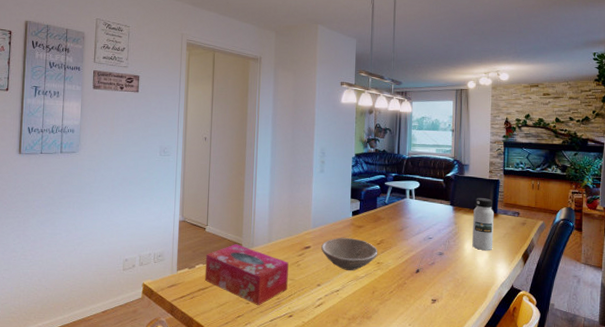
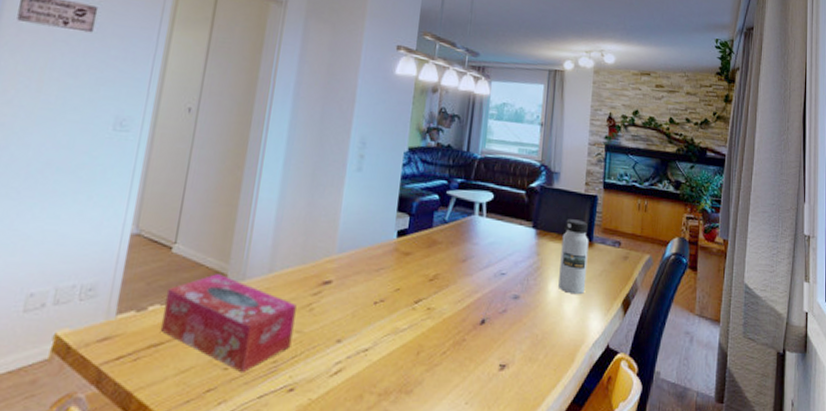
bowl: present [321,238,378,270] -> none [347,269,430,319]

